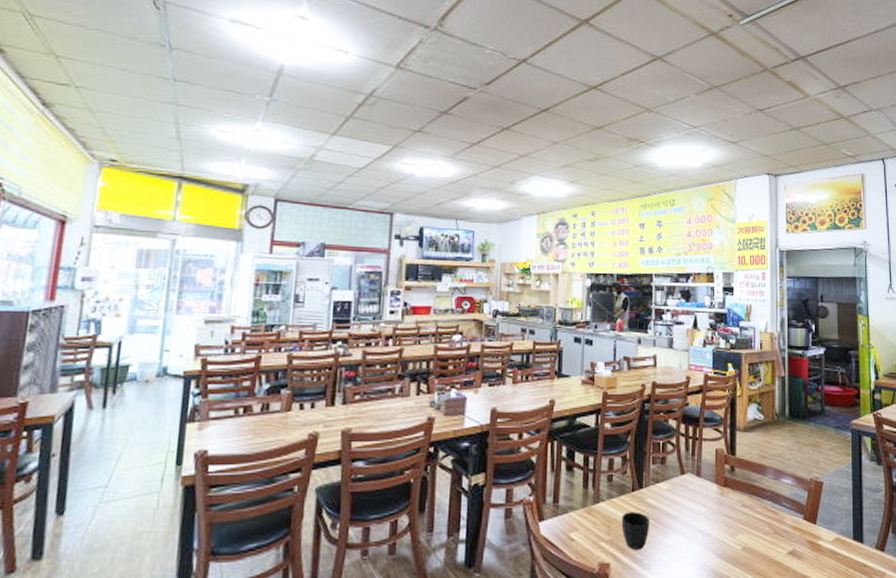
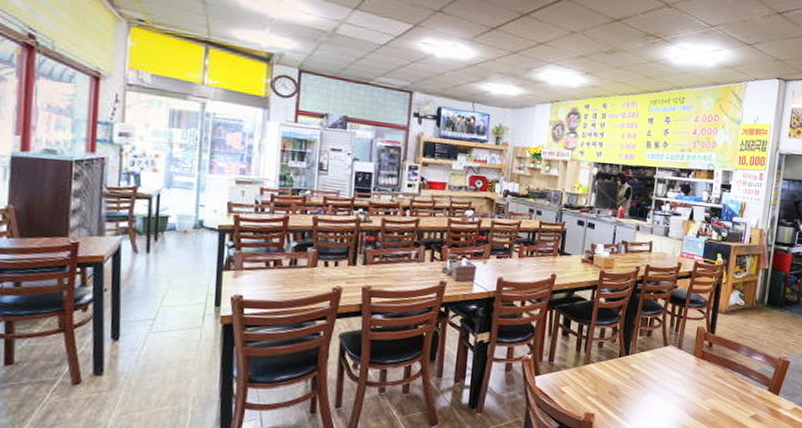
cup: present [621,511,649,550] -> none [607,373,633,405]

